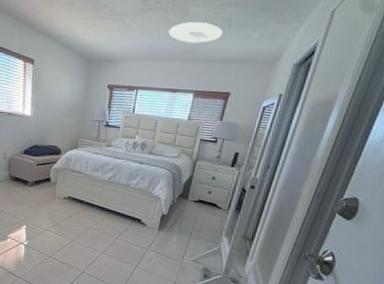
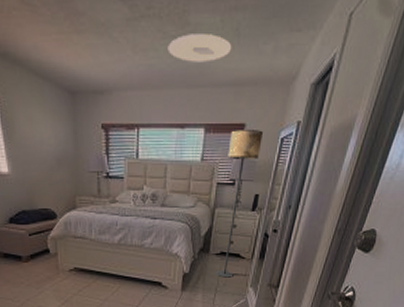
floor lamp: none [192,97,247,225] -> present [216,130,264,278]

